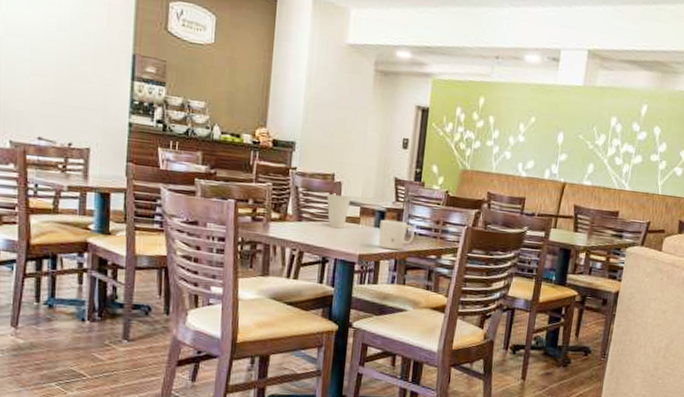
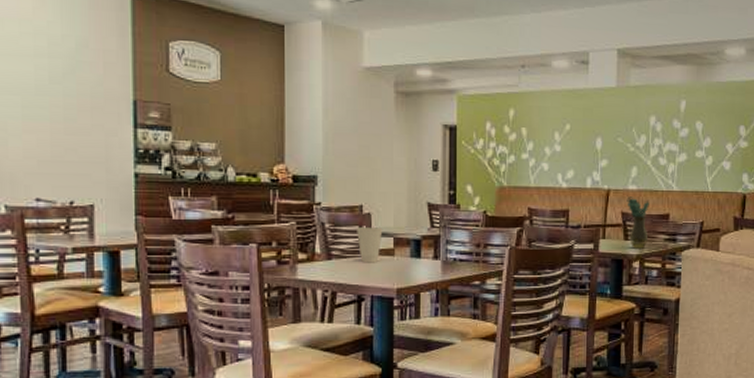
mug: present [378,219,415,250] -> none [416,248,454,280]
vase: none [579,190,602,242] -> present [627,195,649,249]

